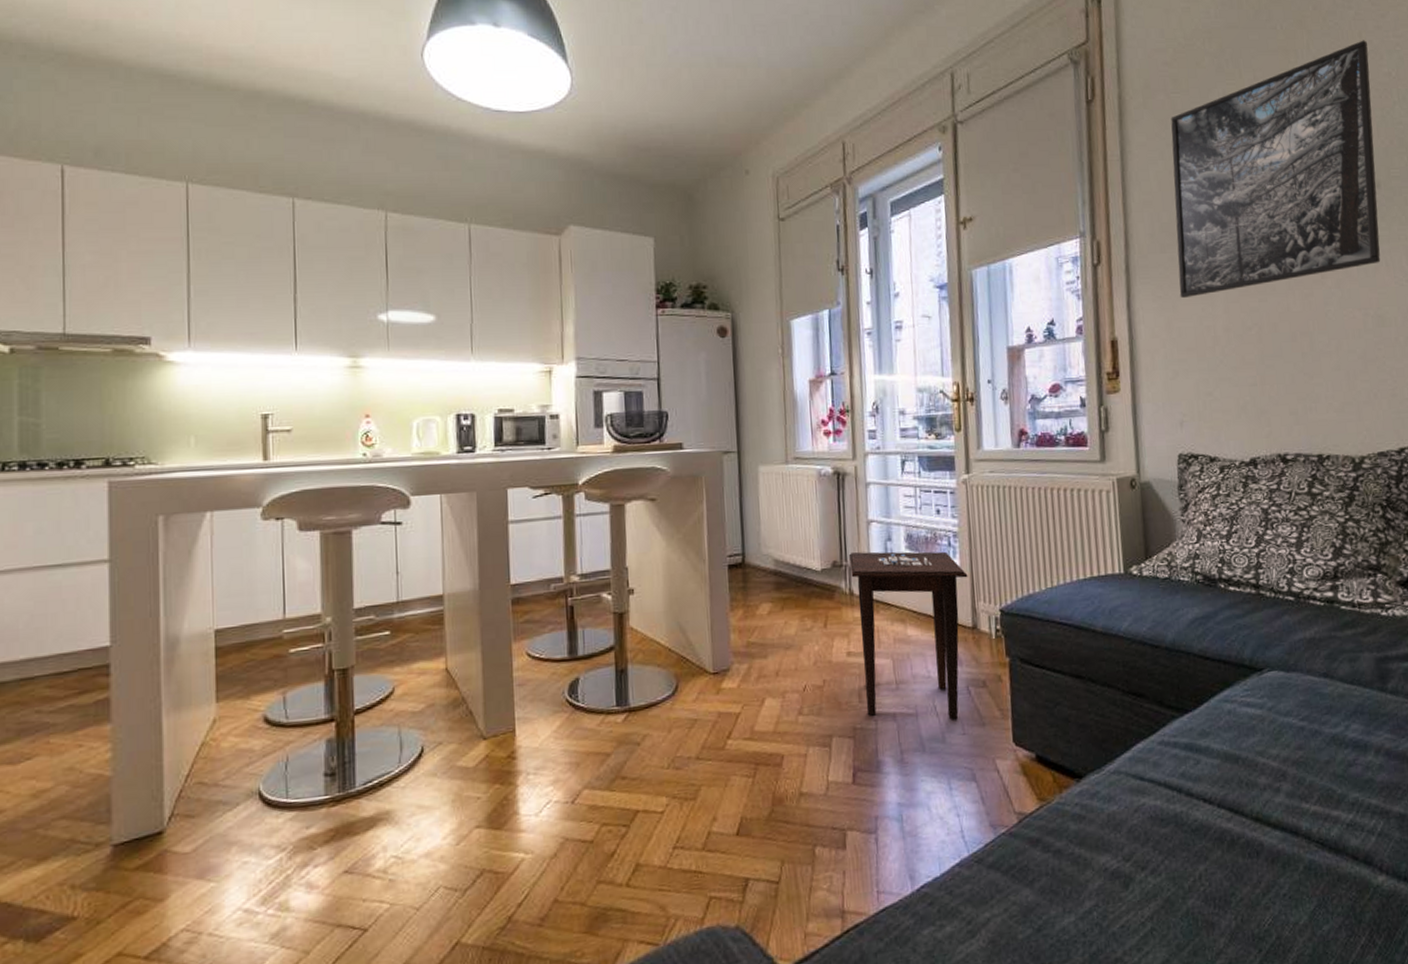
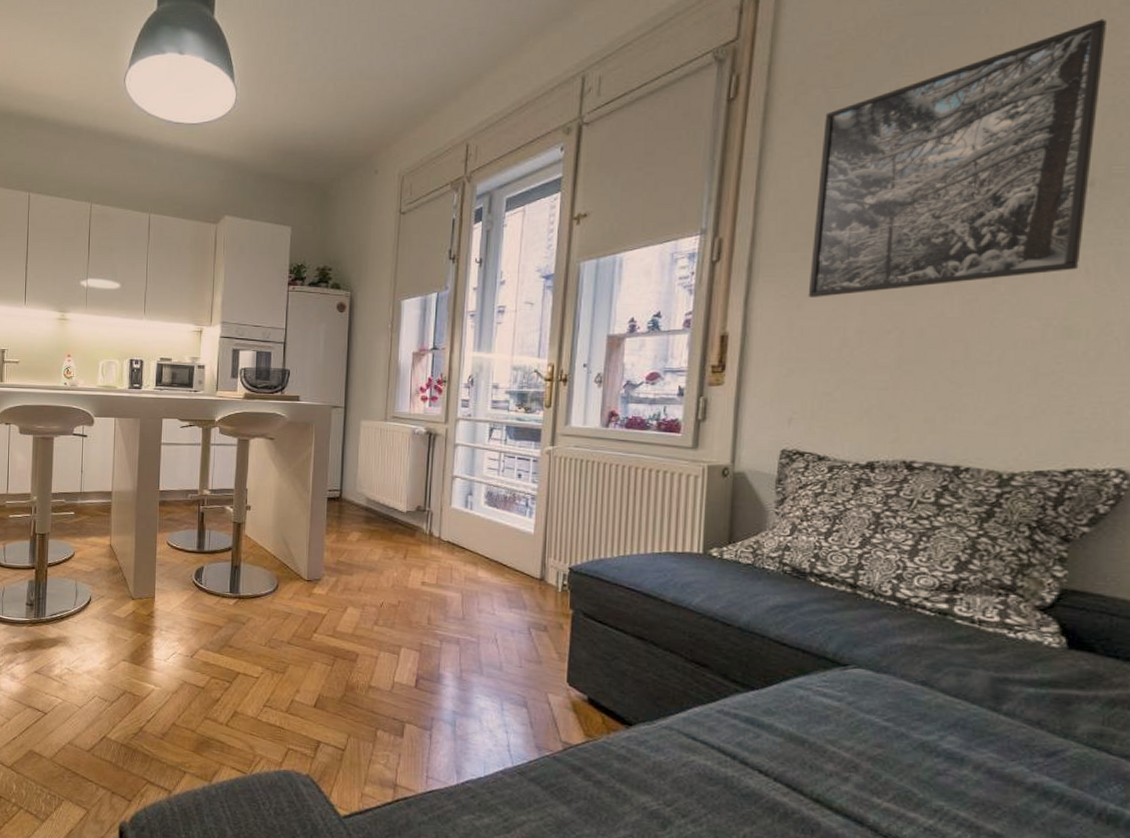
side table: present [848,551,968,720] -> none [431,500,542,654]

